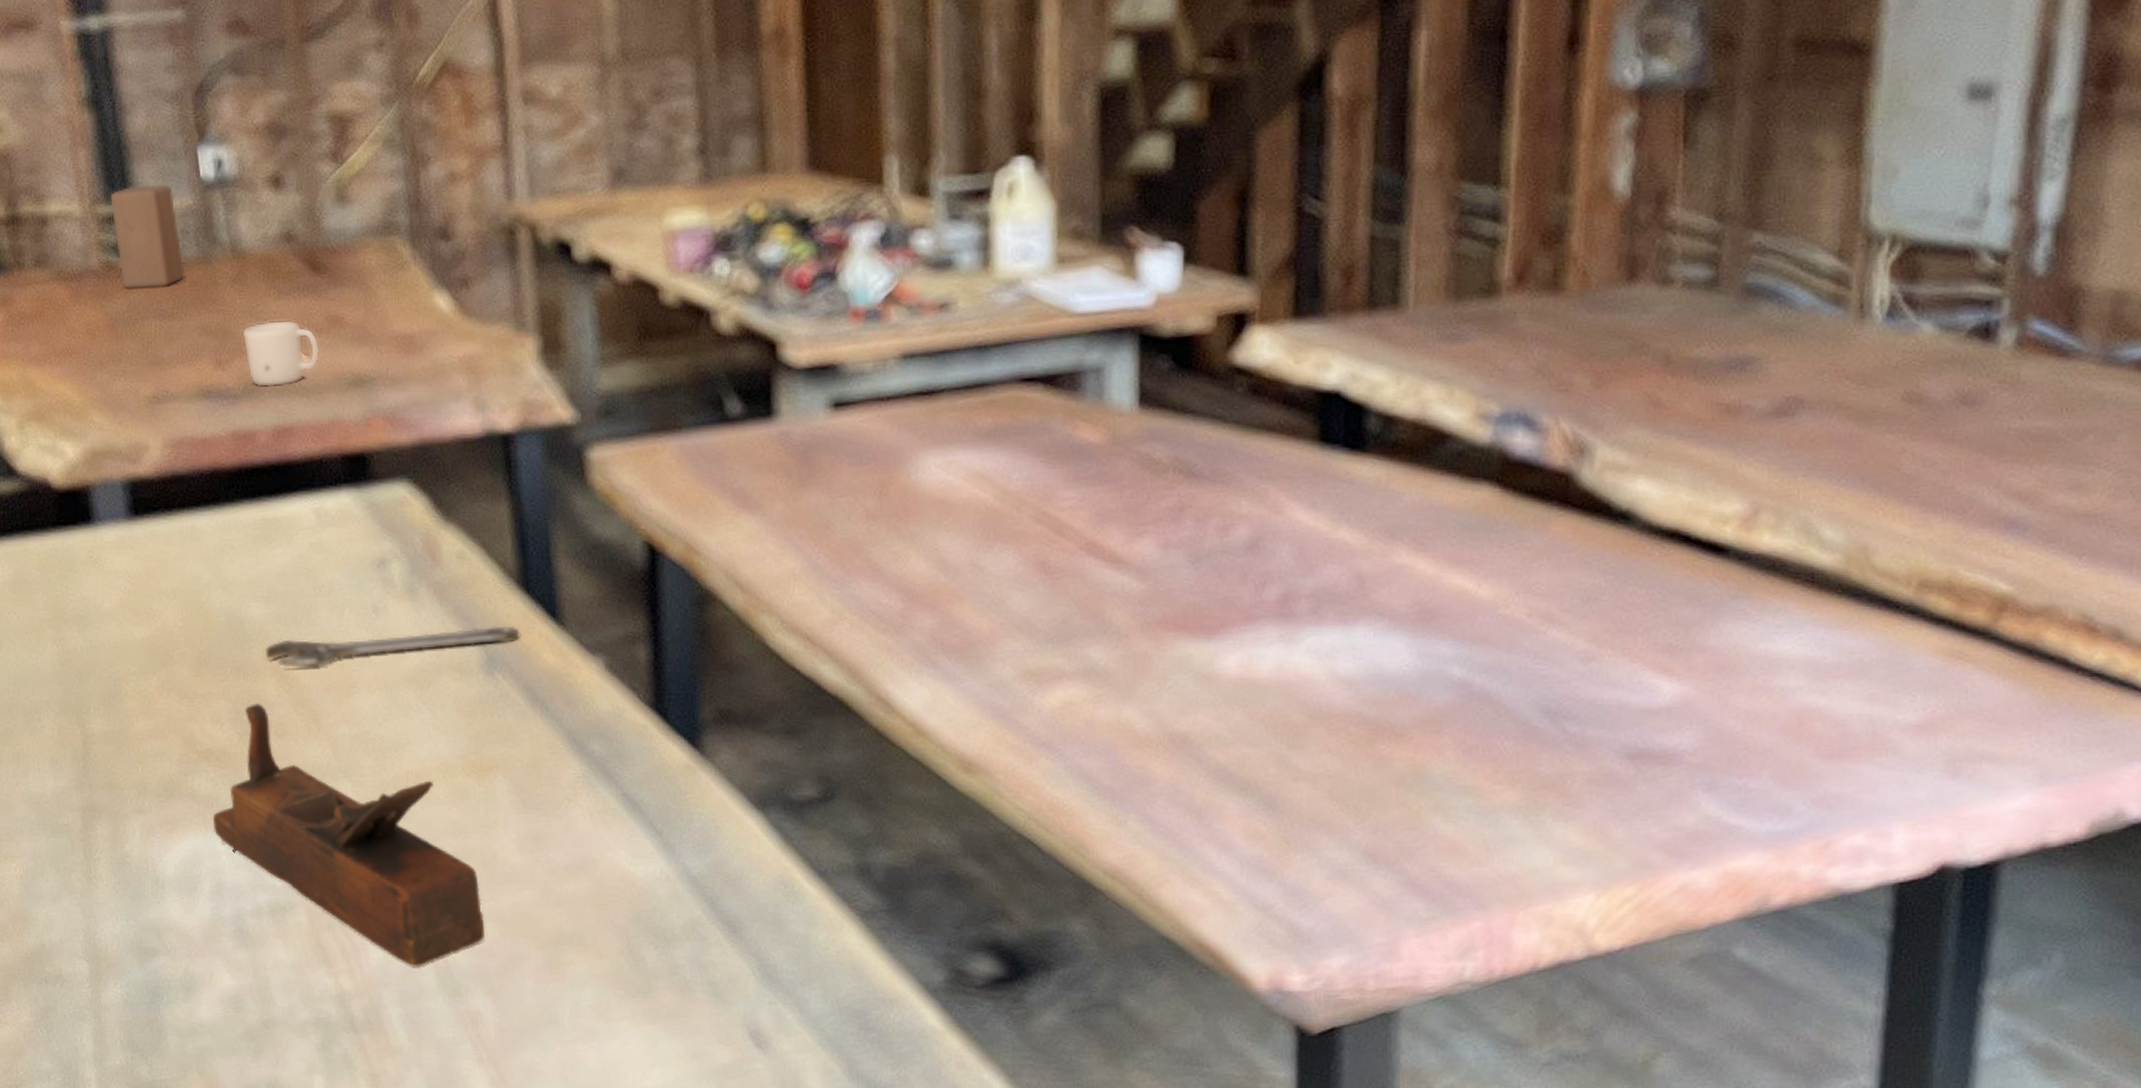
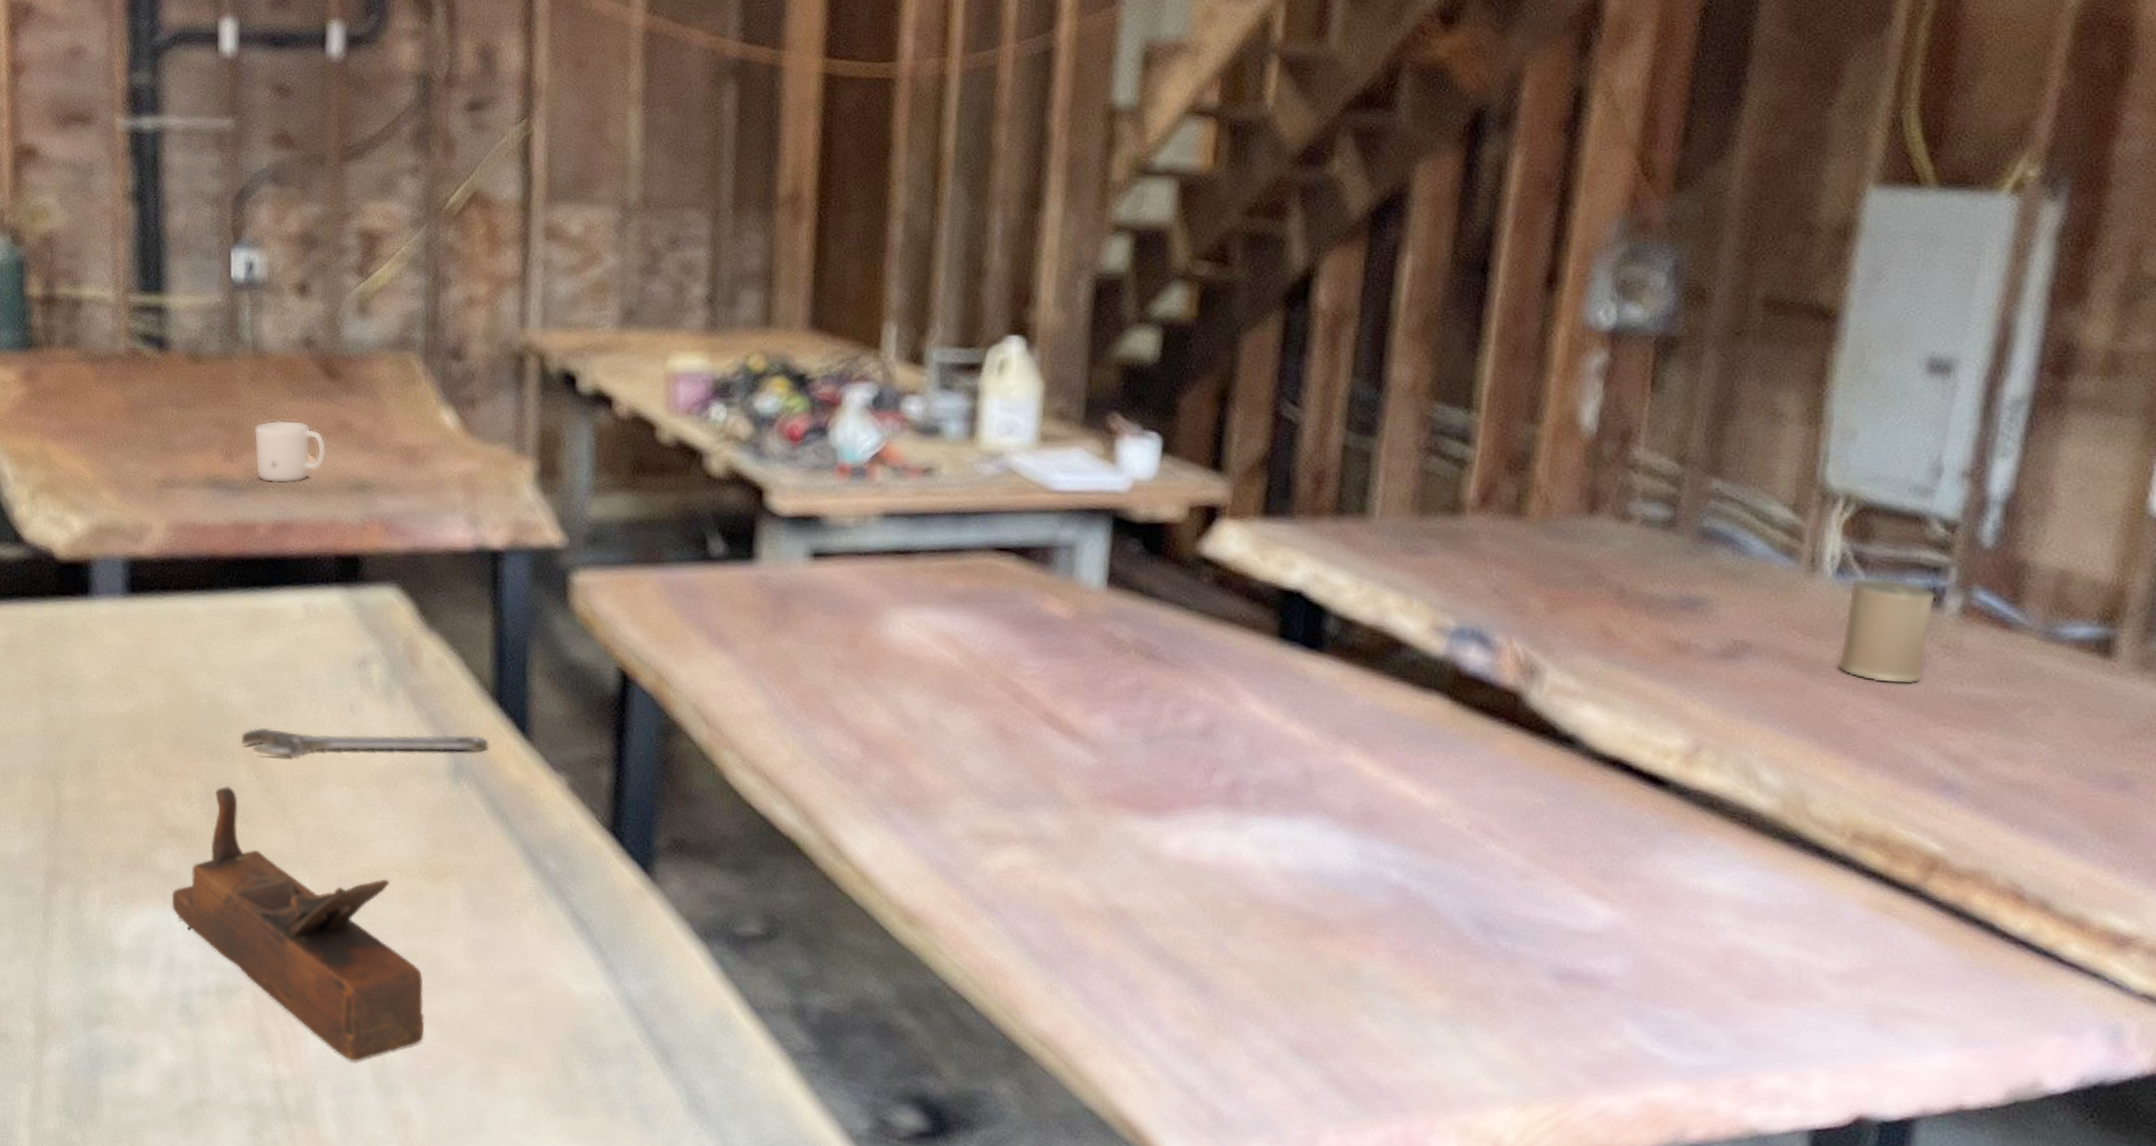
wooden block: present [110,183,185,290] -> none [142,279,206,378]
can: none [1892,317,1991,426] -> present [1836,577,1937,685]

